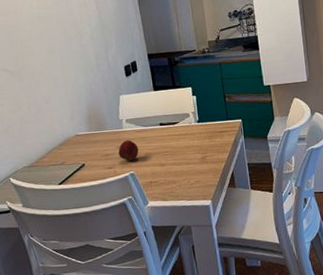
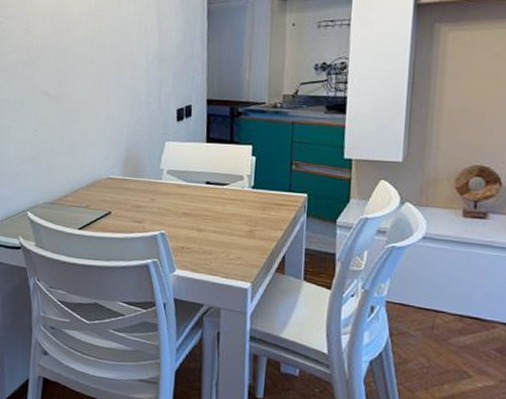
apple: present [118,140,139,161] -> none [151,193,175,218]

